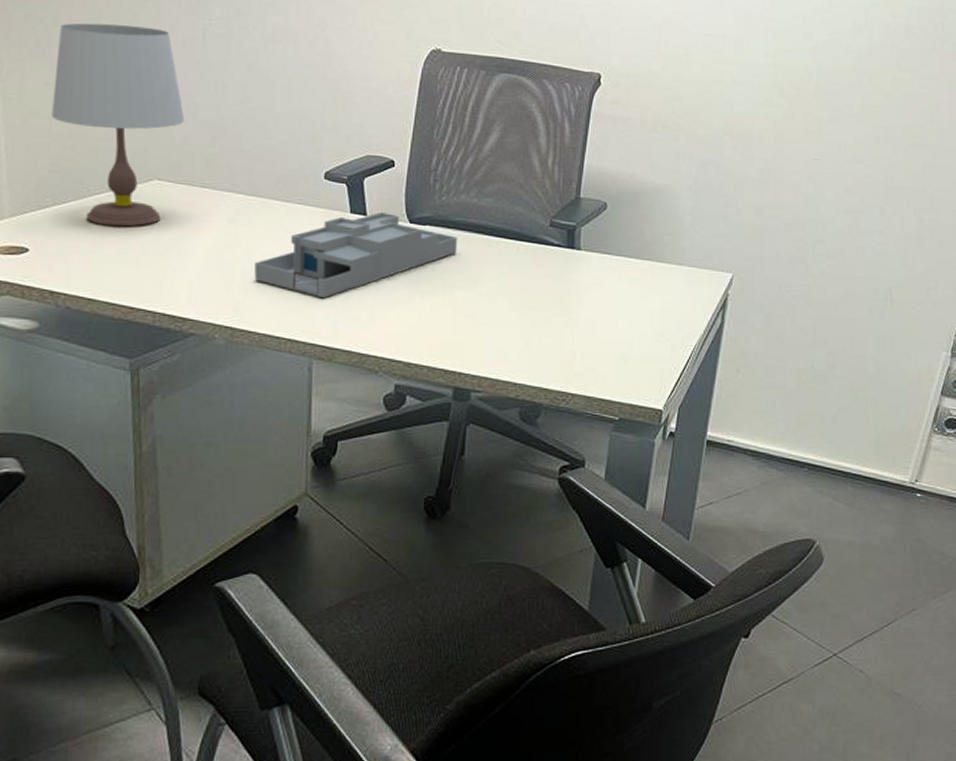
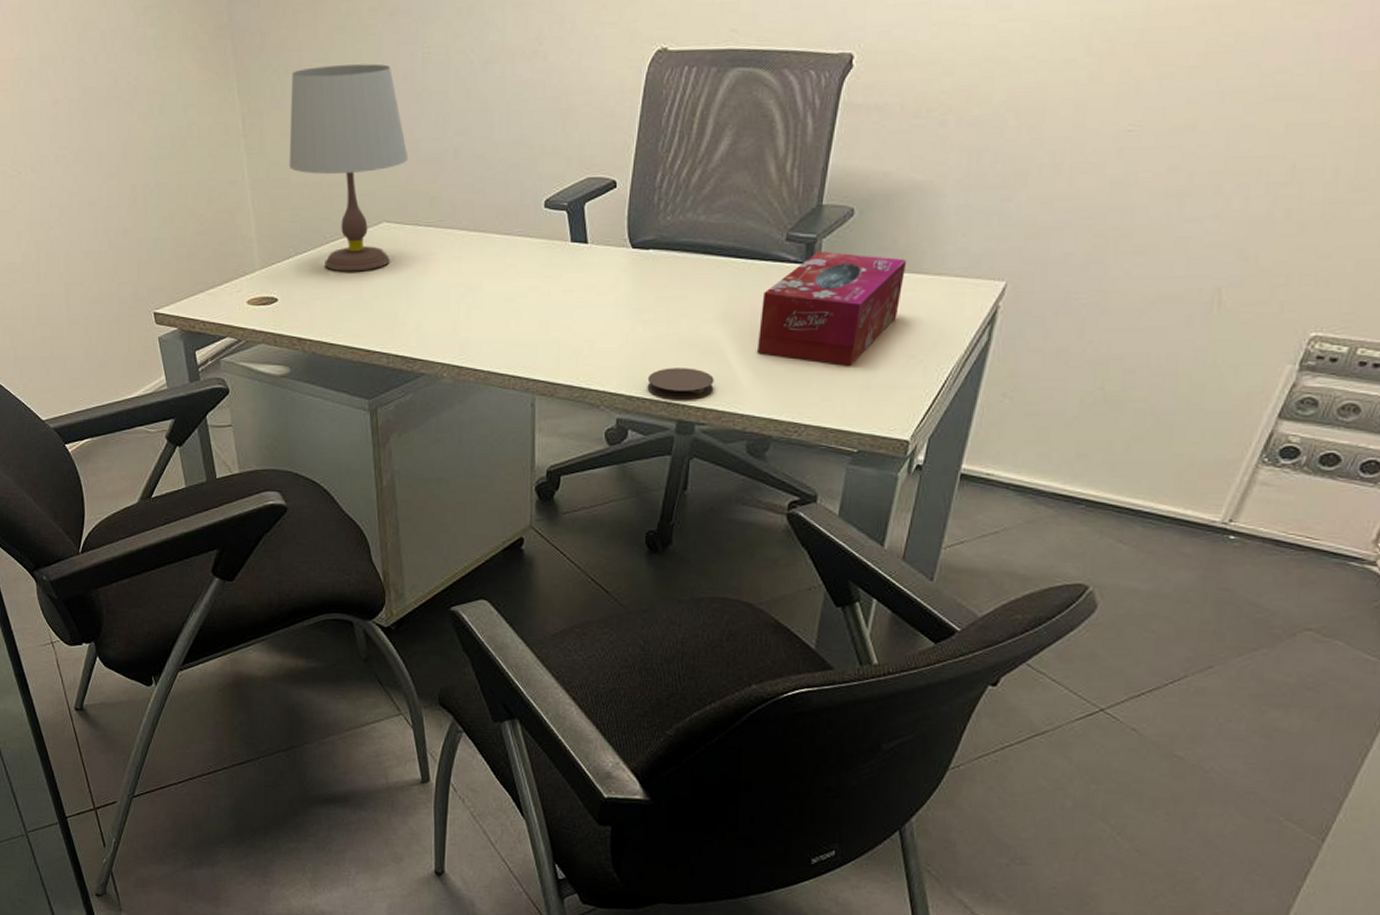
desk organizer: present [254,211,458,299] -> none [478,238,683,333]
coaster: none [425,337,488,368] -> present [647,368,714,400]
tissue box: none [526,237,653,341] -> present [756,251,907,366]

